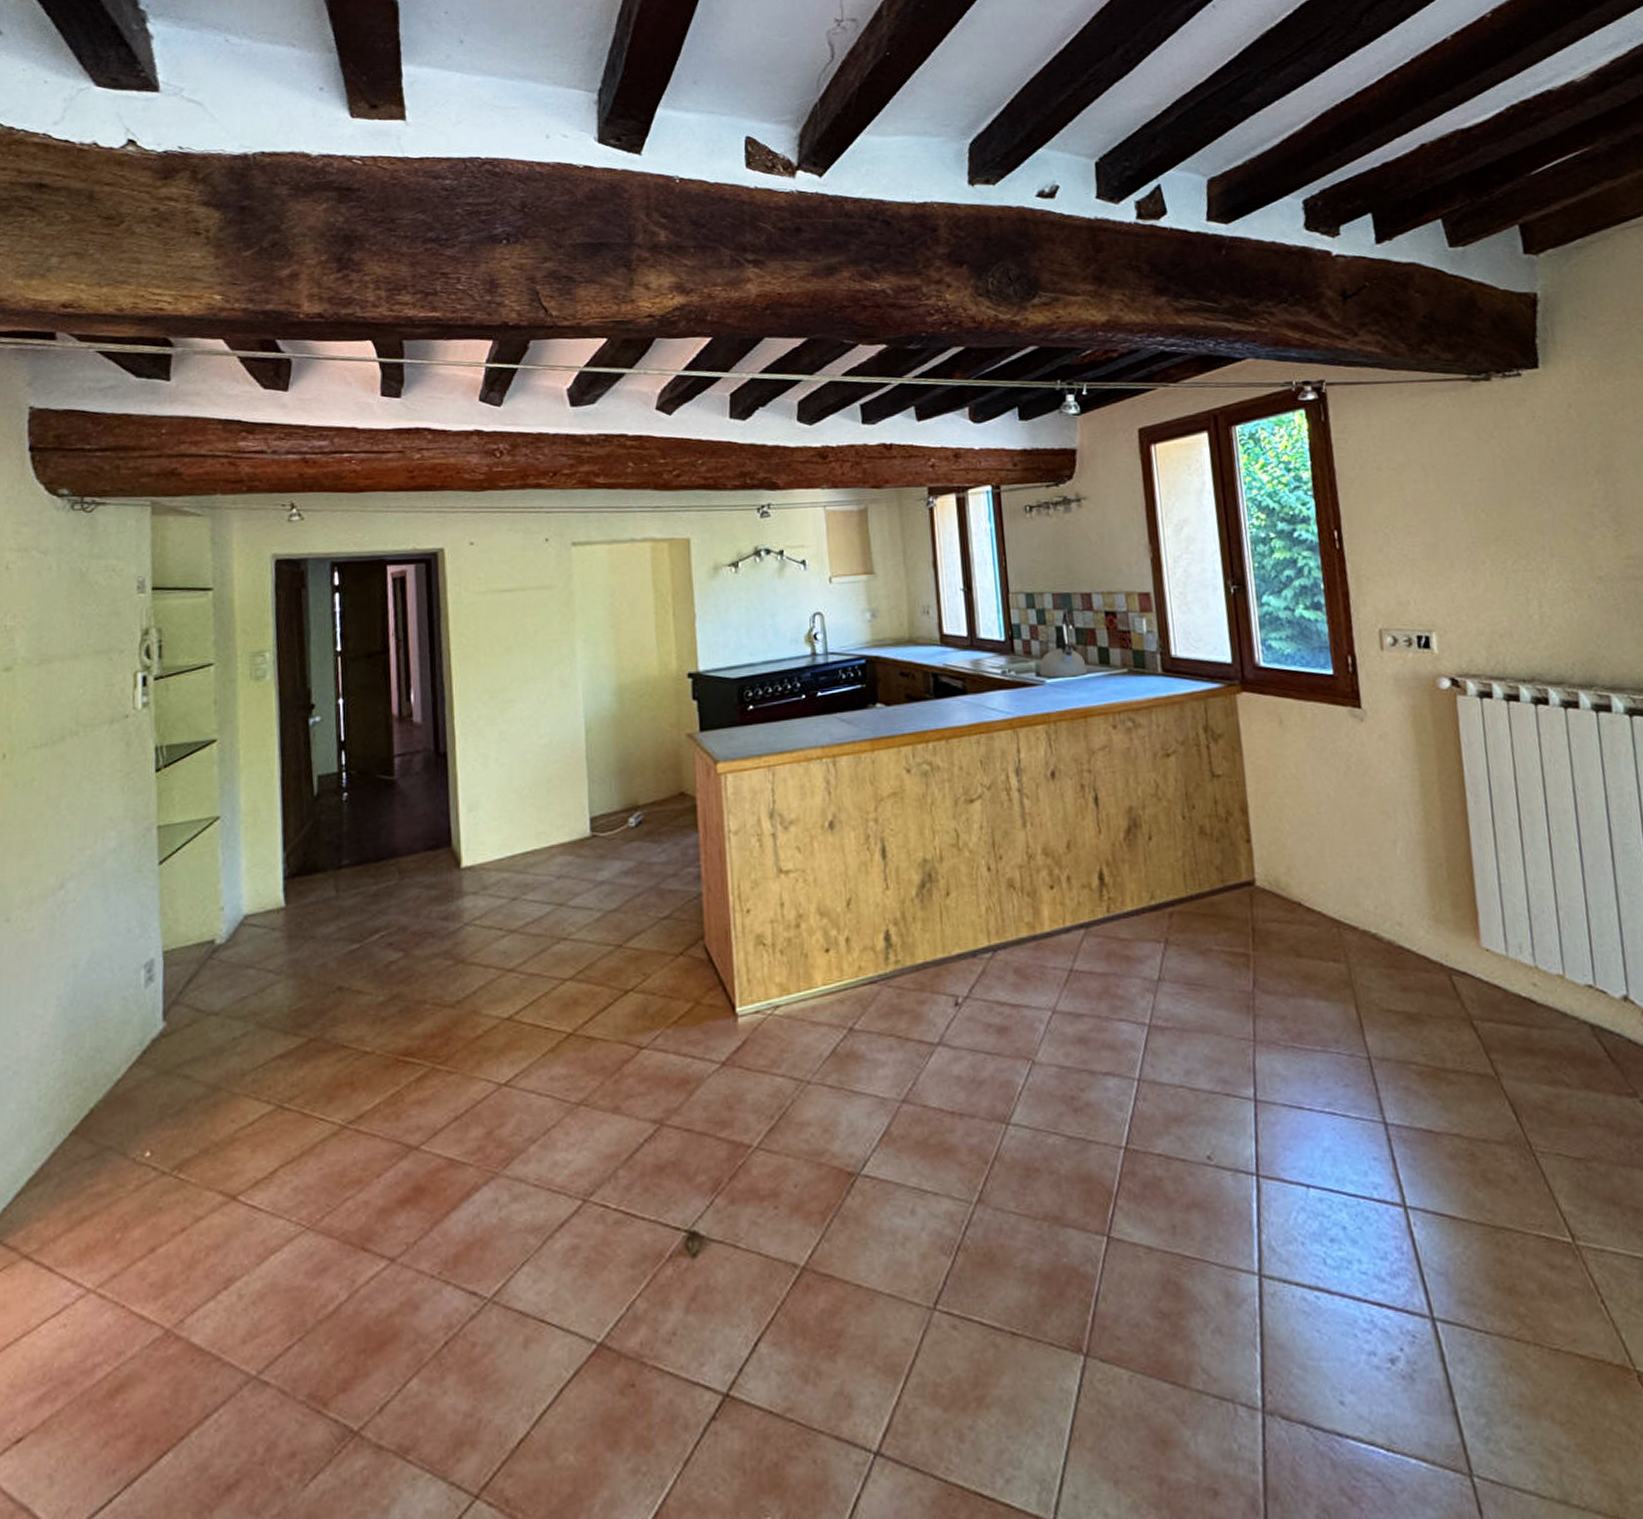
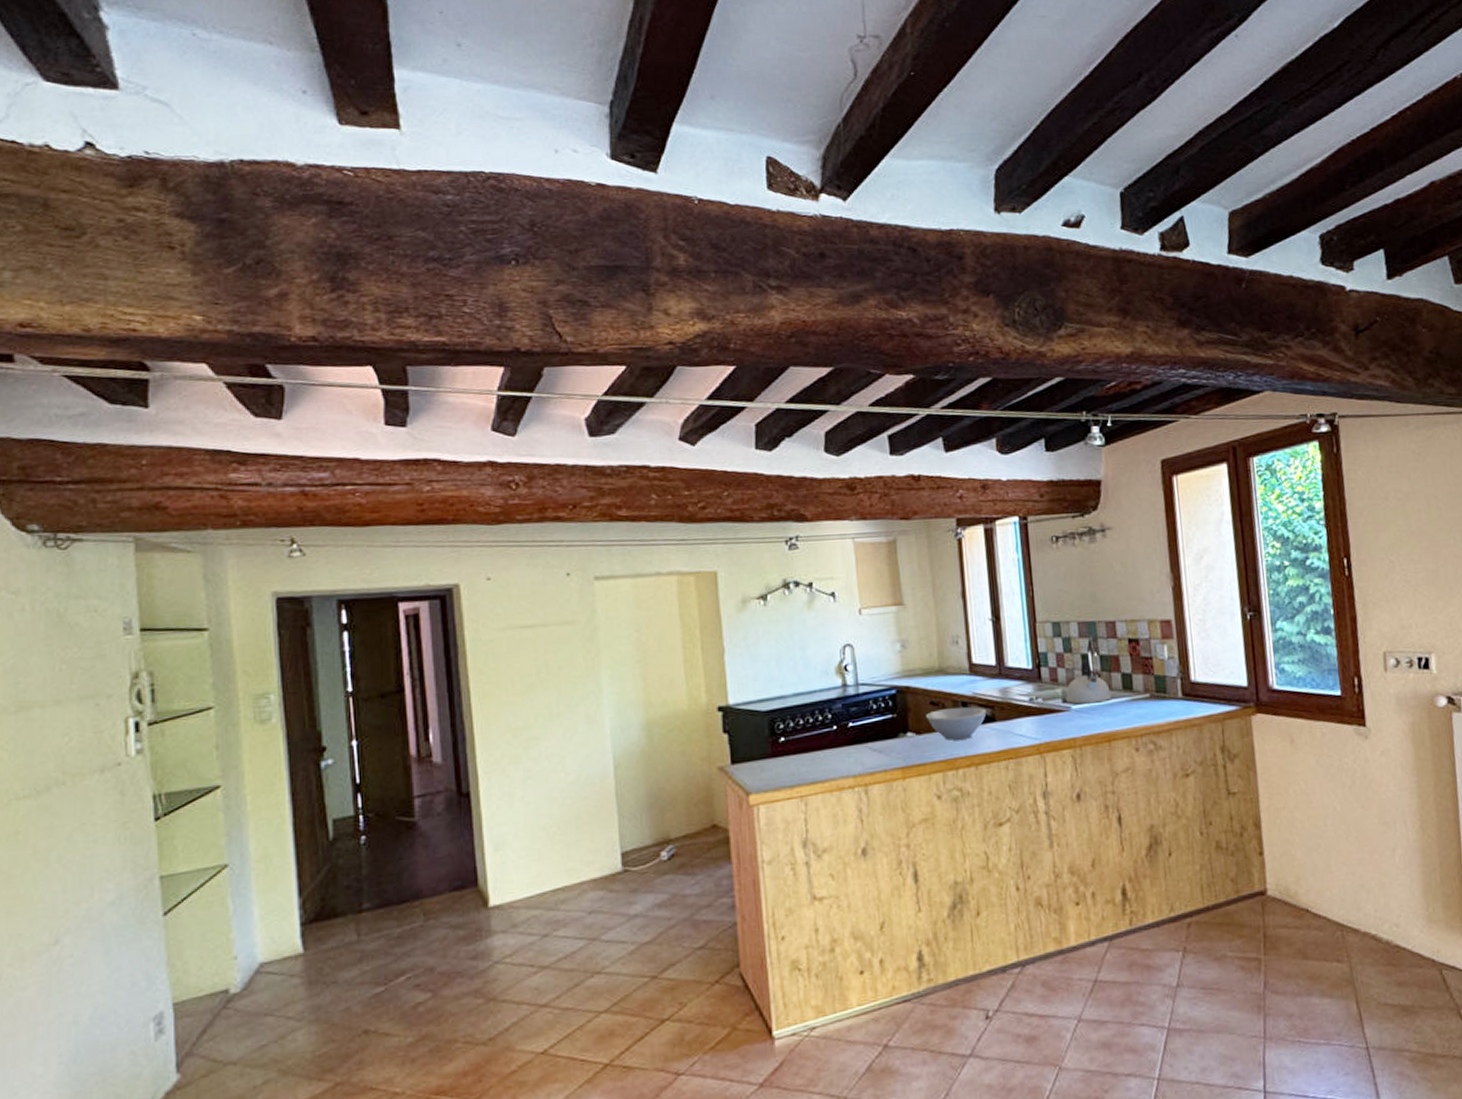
bowl: none [896,678,958,713] -> present [926,707,987,741]

